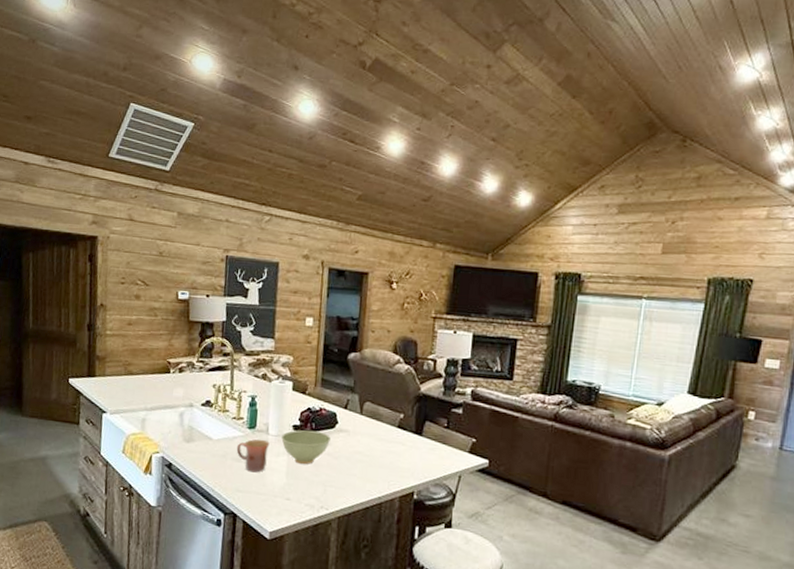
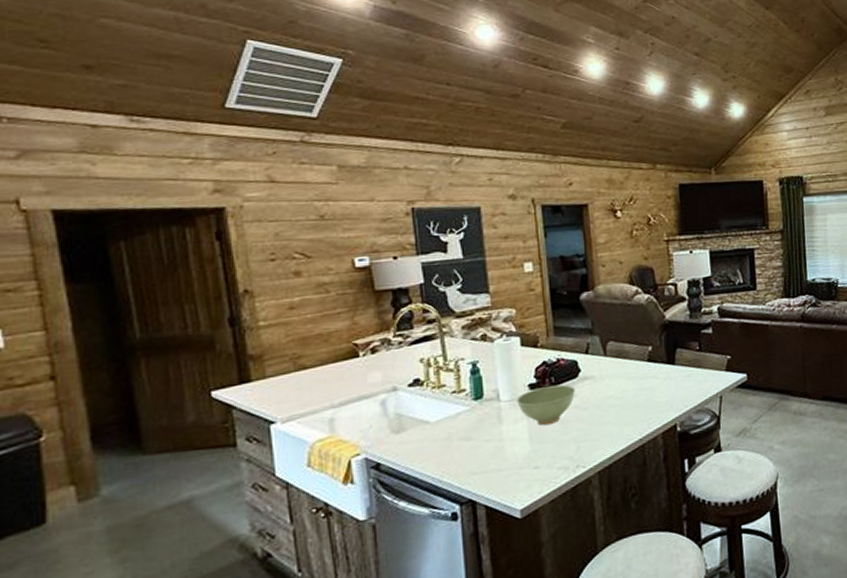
mug: present [236,439,270,473] -> none [462,408,504,449]

